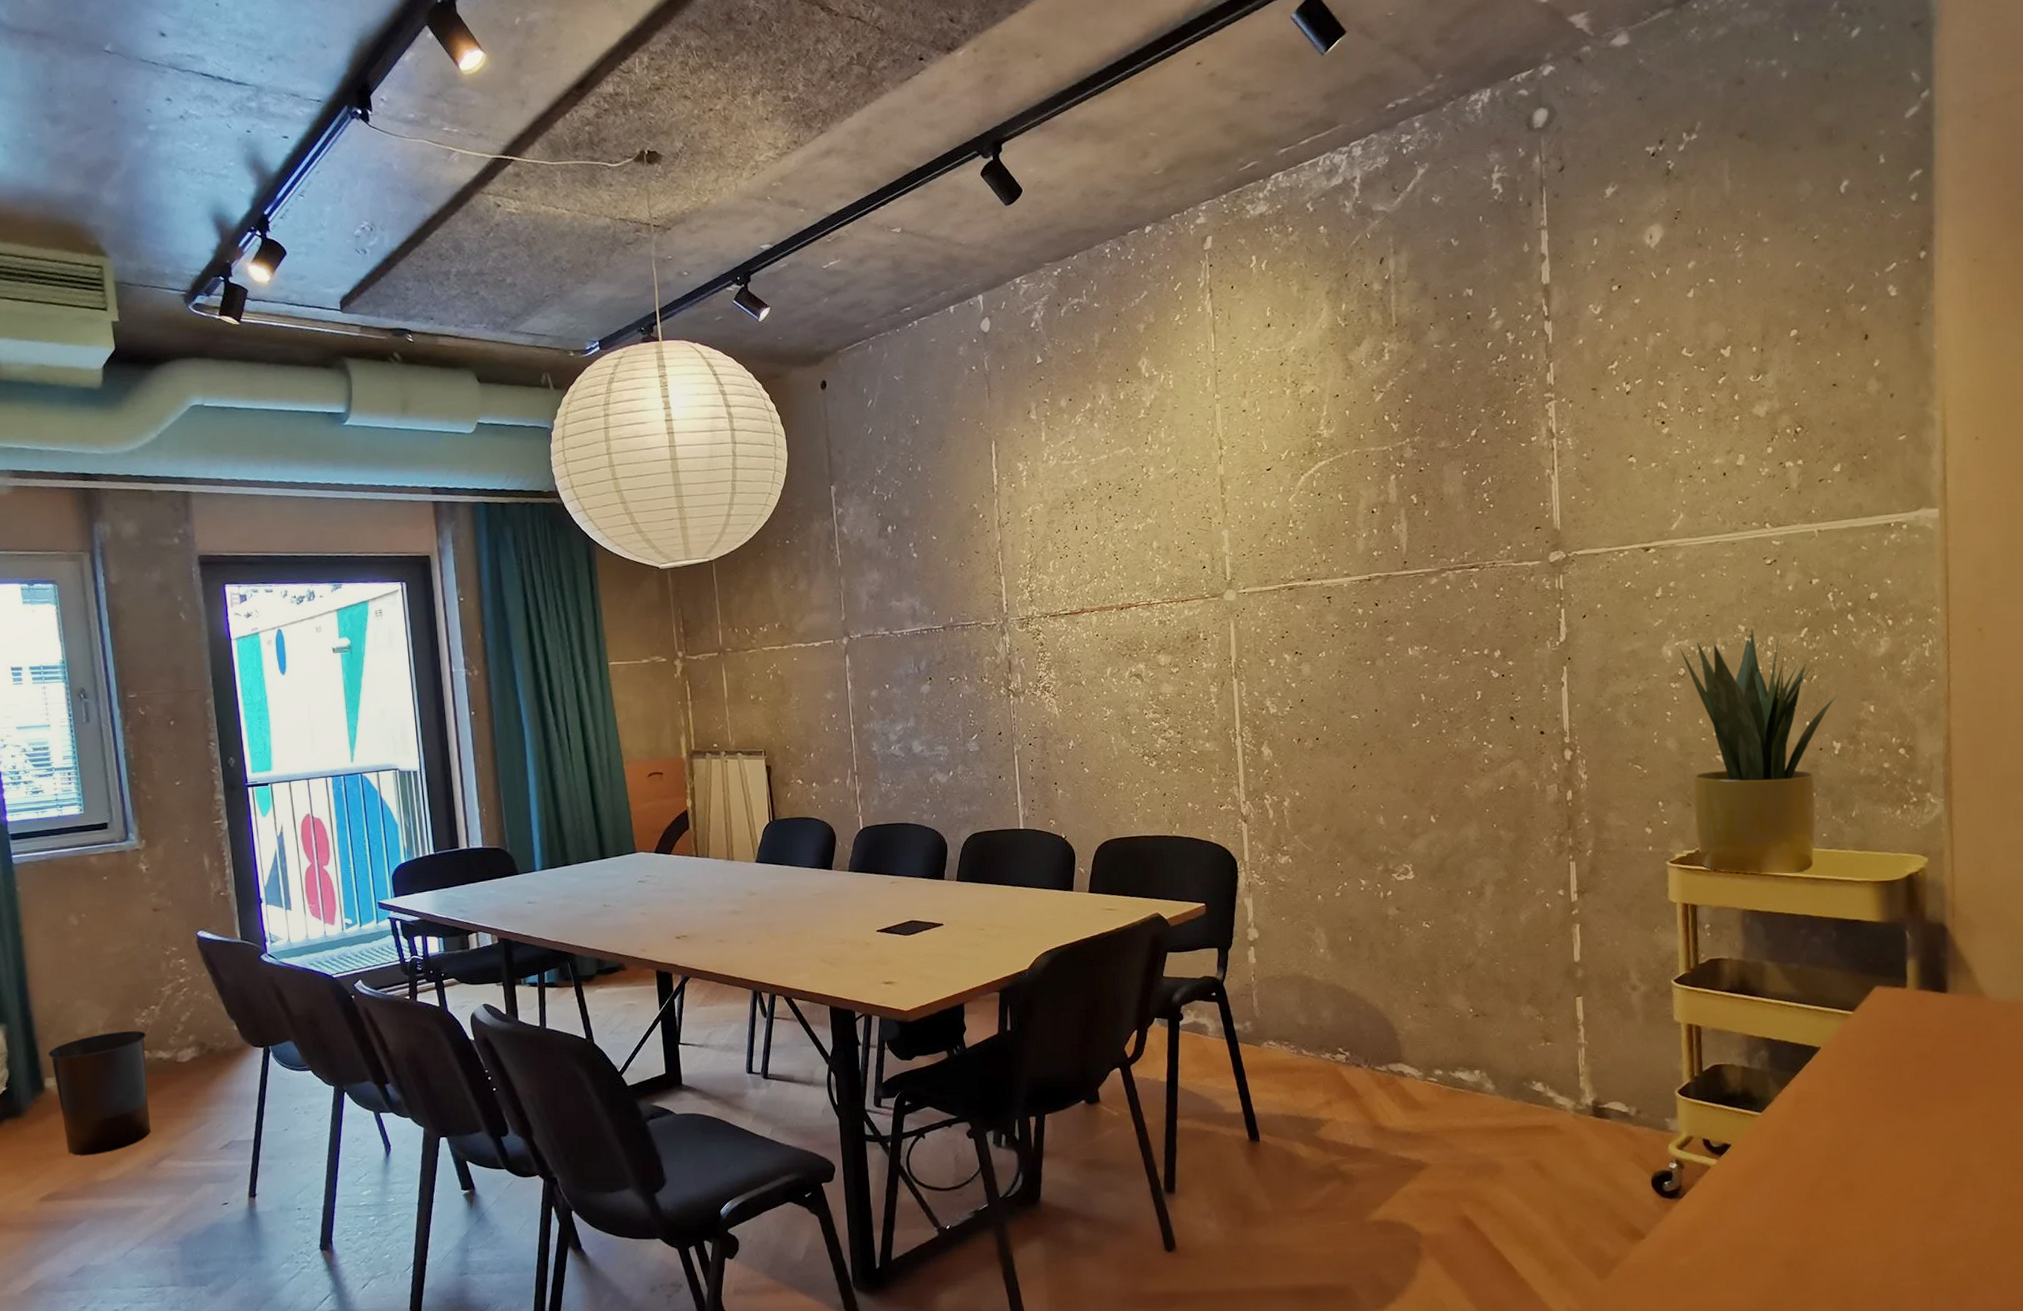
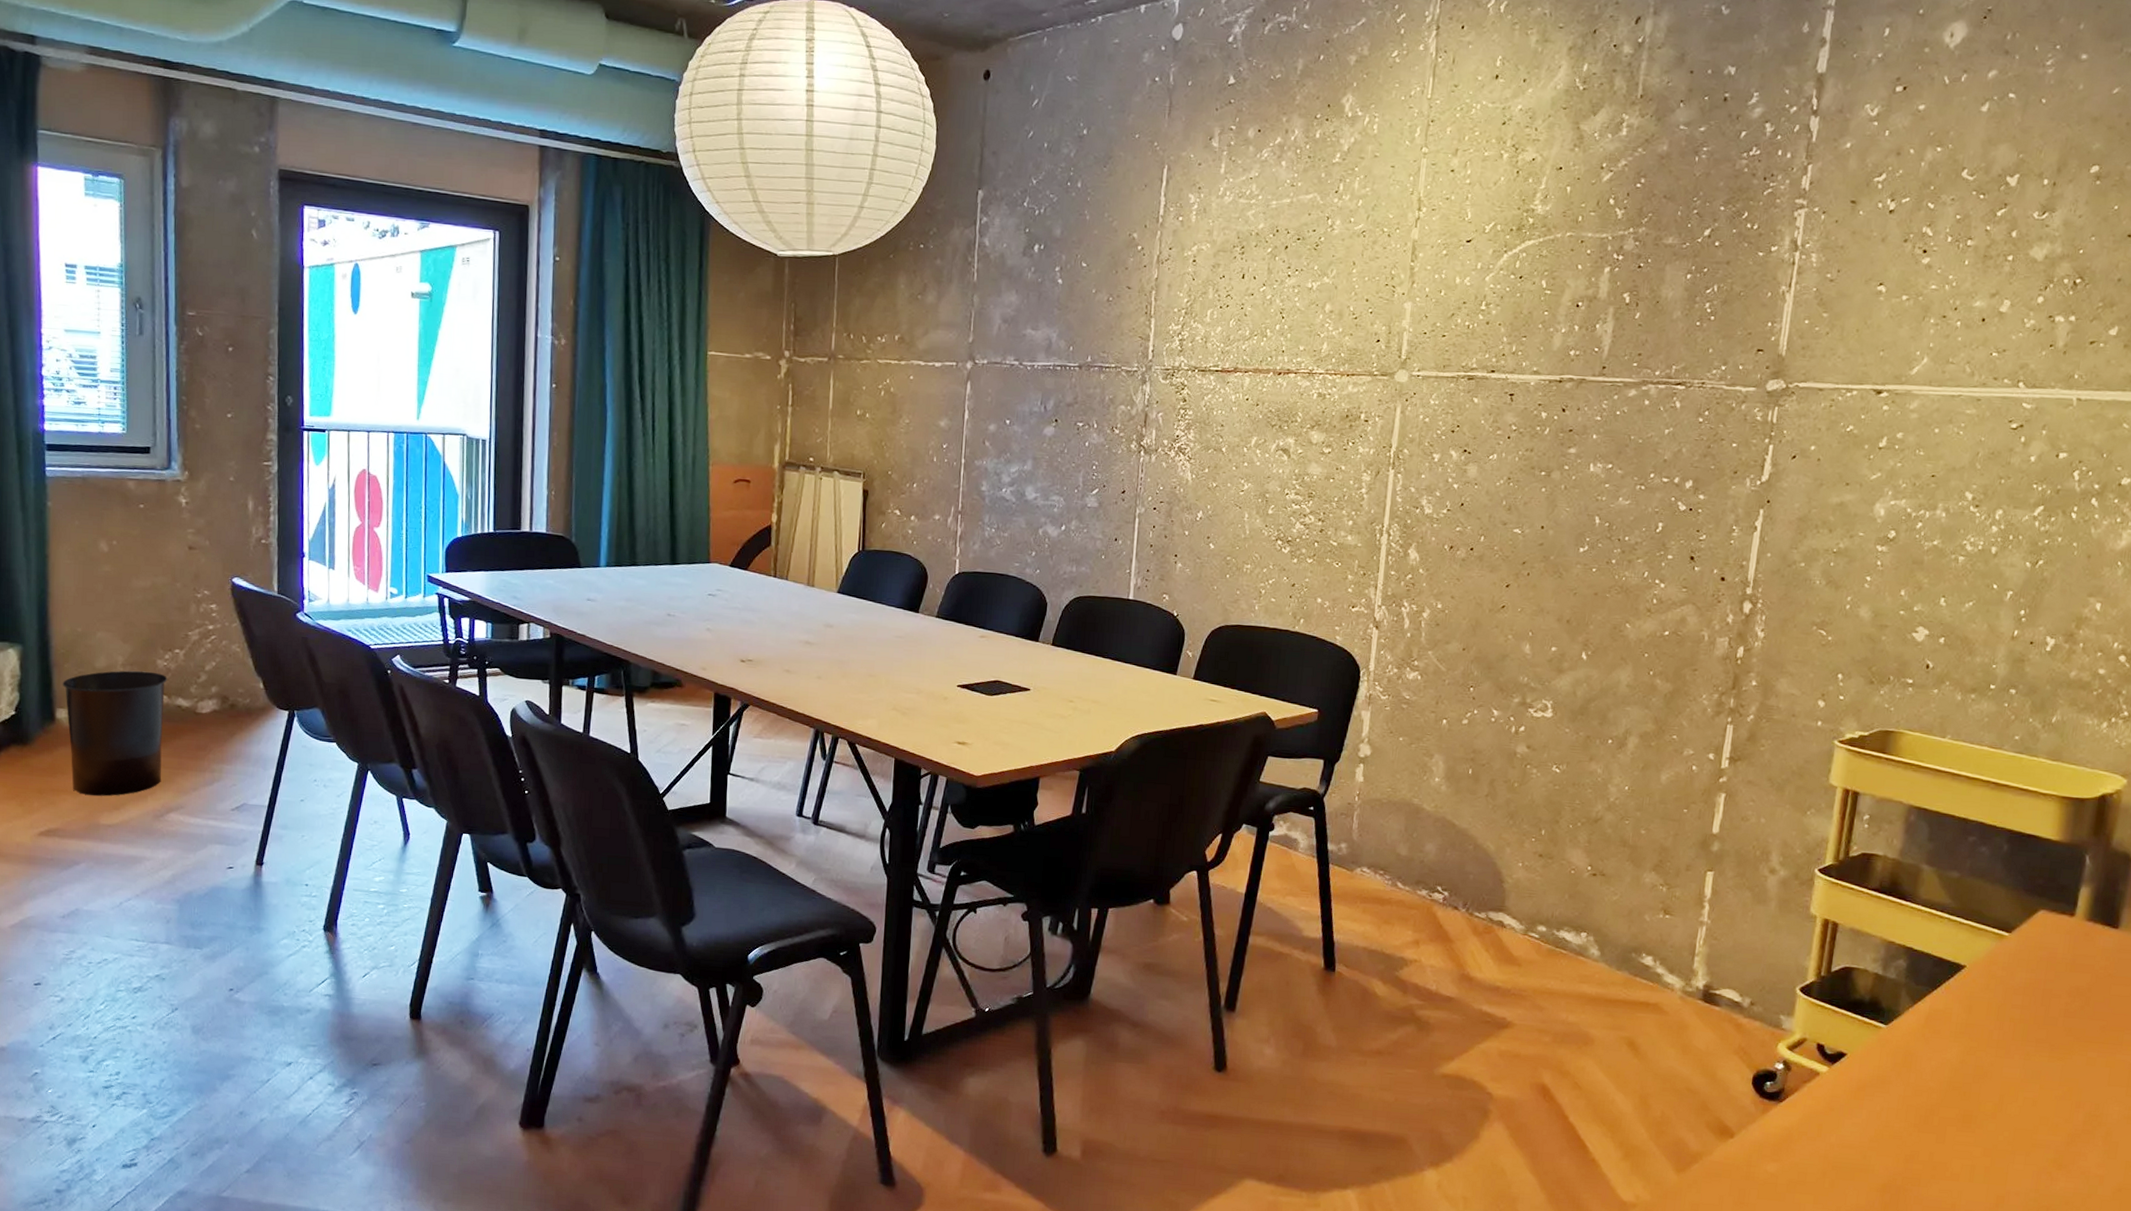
planter: present [1680,628,1837,874] -> none [1871,497,2062,774]

